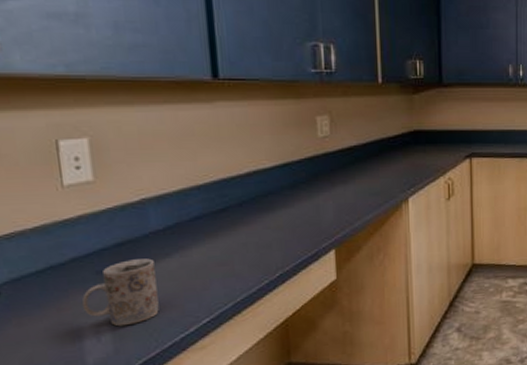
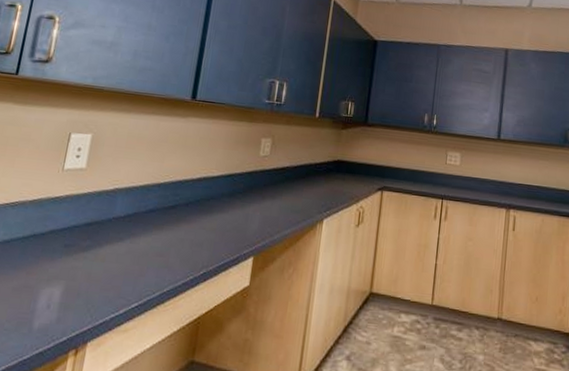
mug: present [81,258,159,327] -> none [45,238,110,298]

